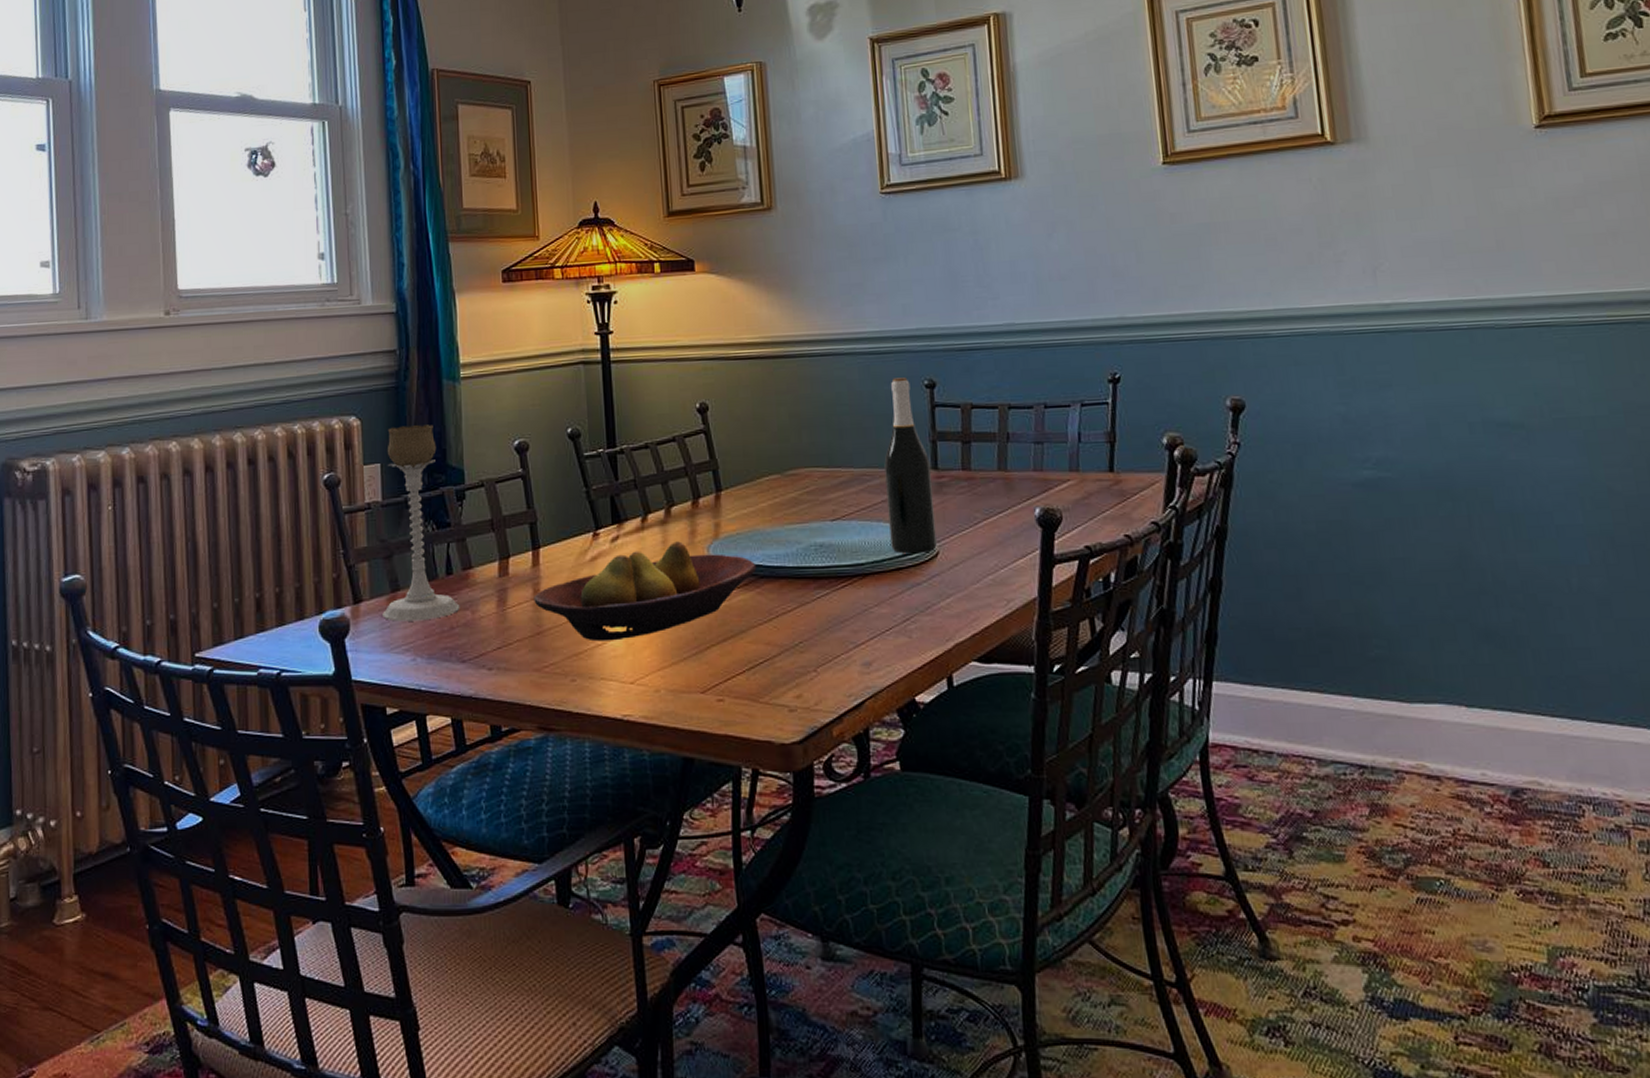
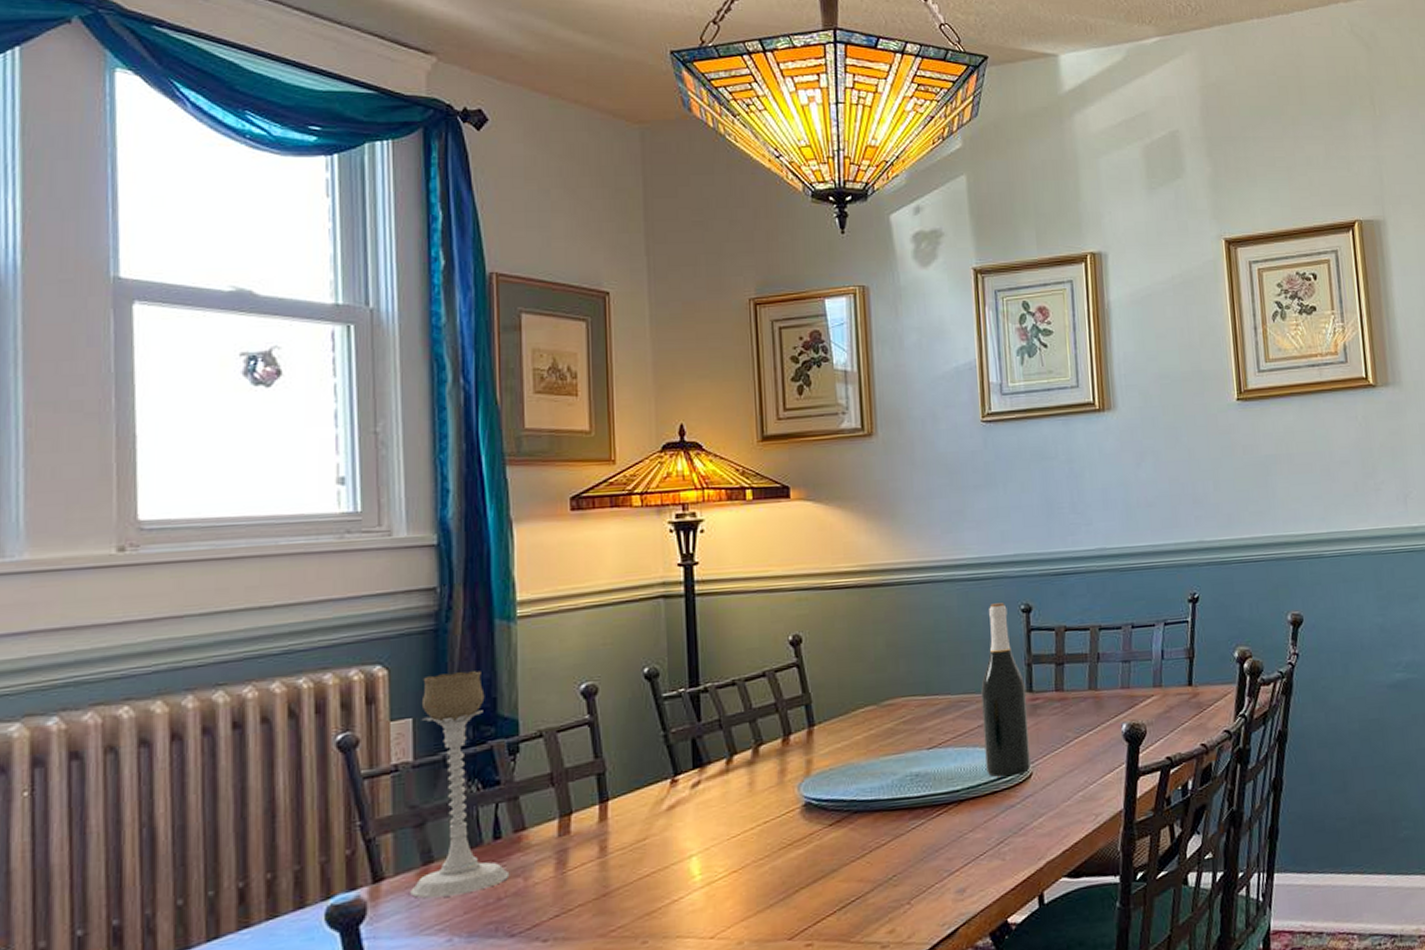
fruit bowl: present [533,541,757,642] -> none [600,781,850,897]

